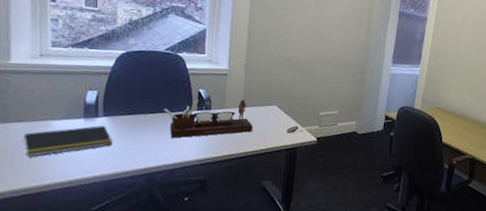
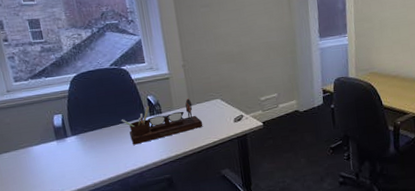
notepad: present [22,125,112,157] -> none [11,143,85,181]

